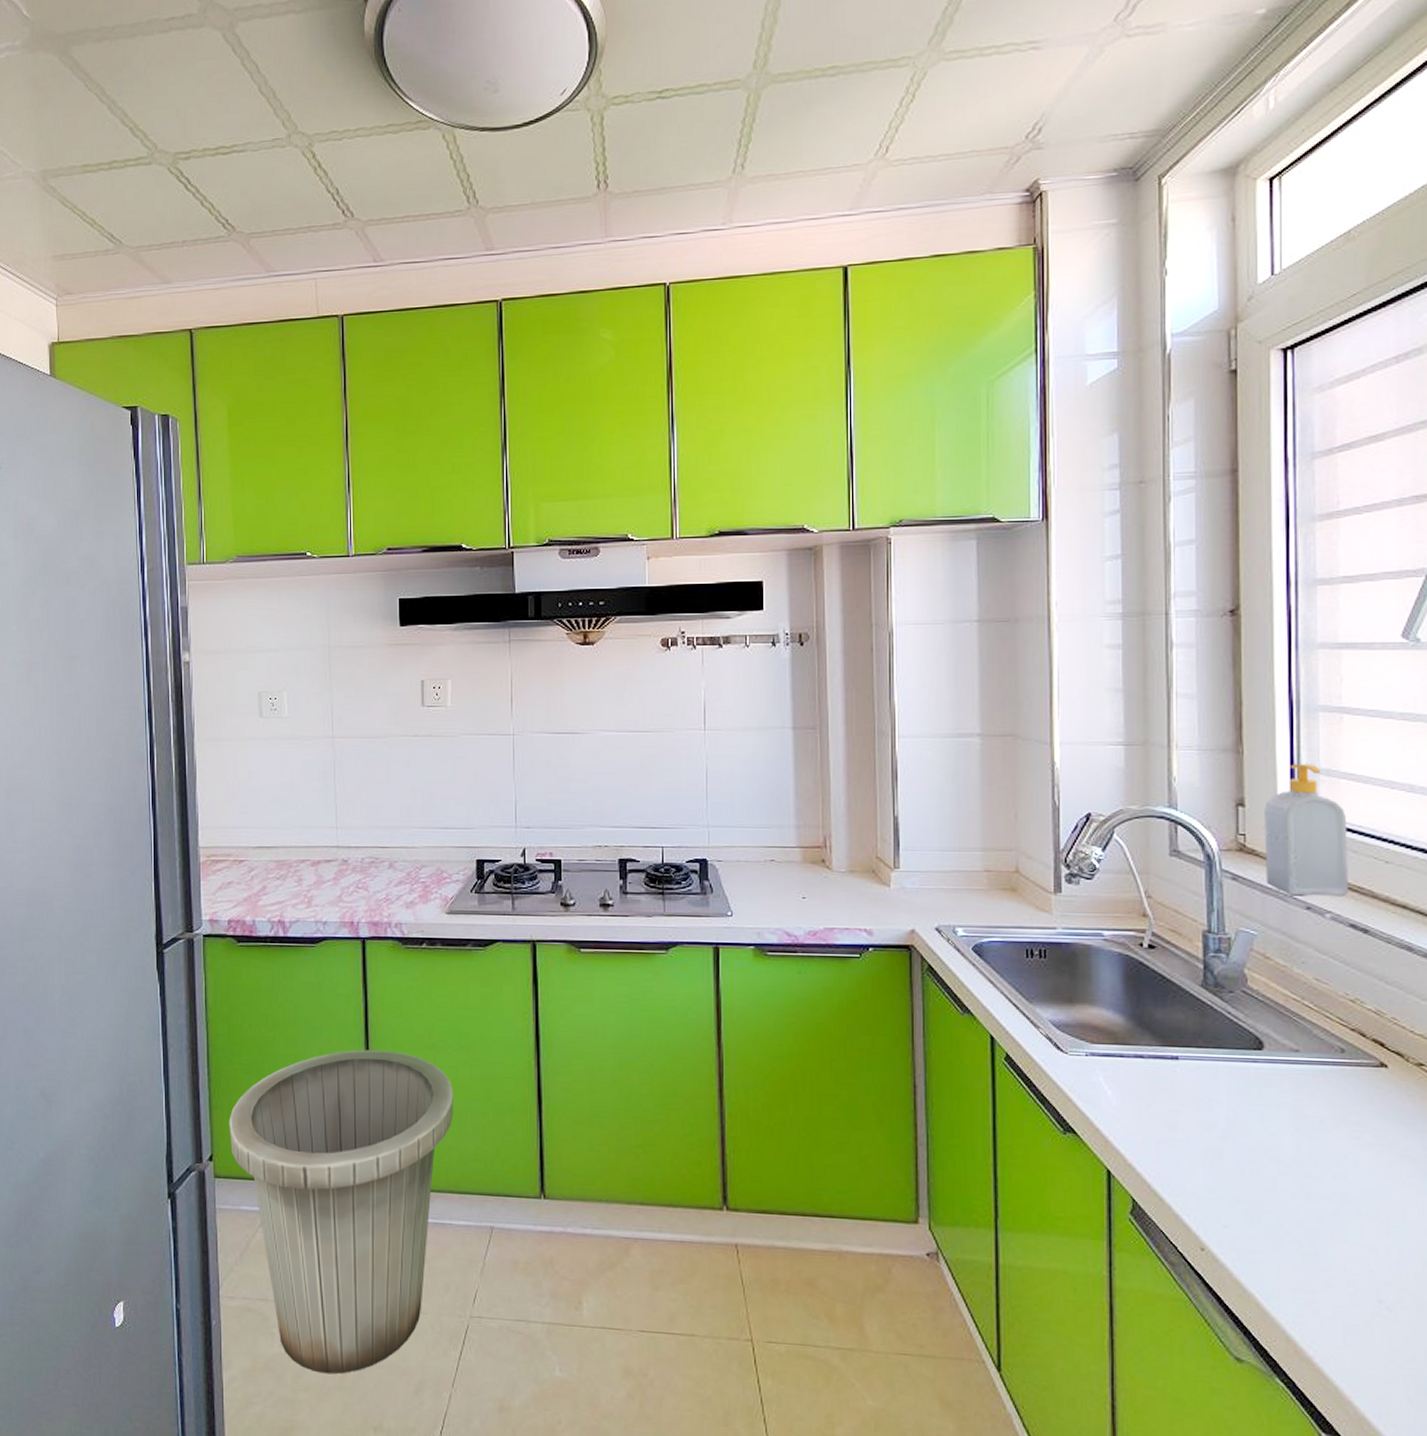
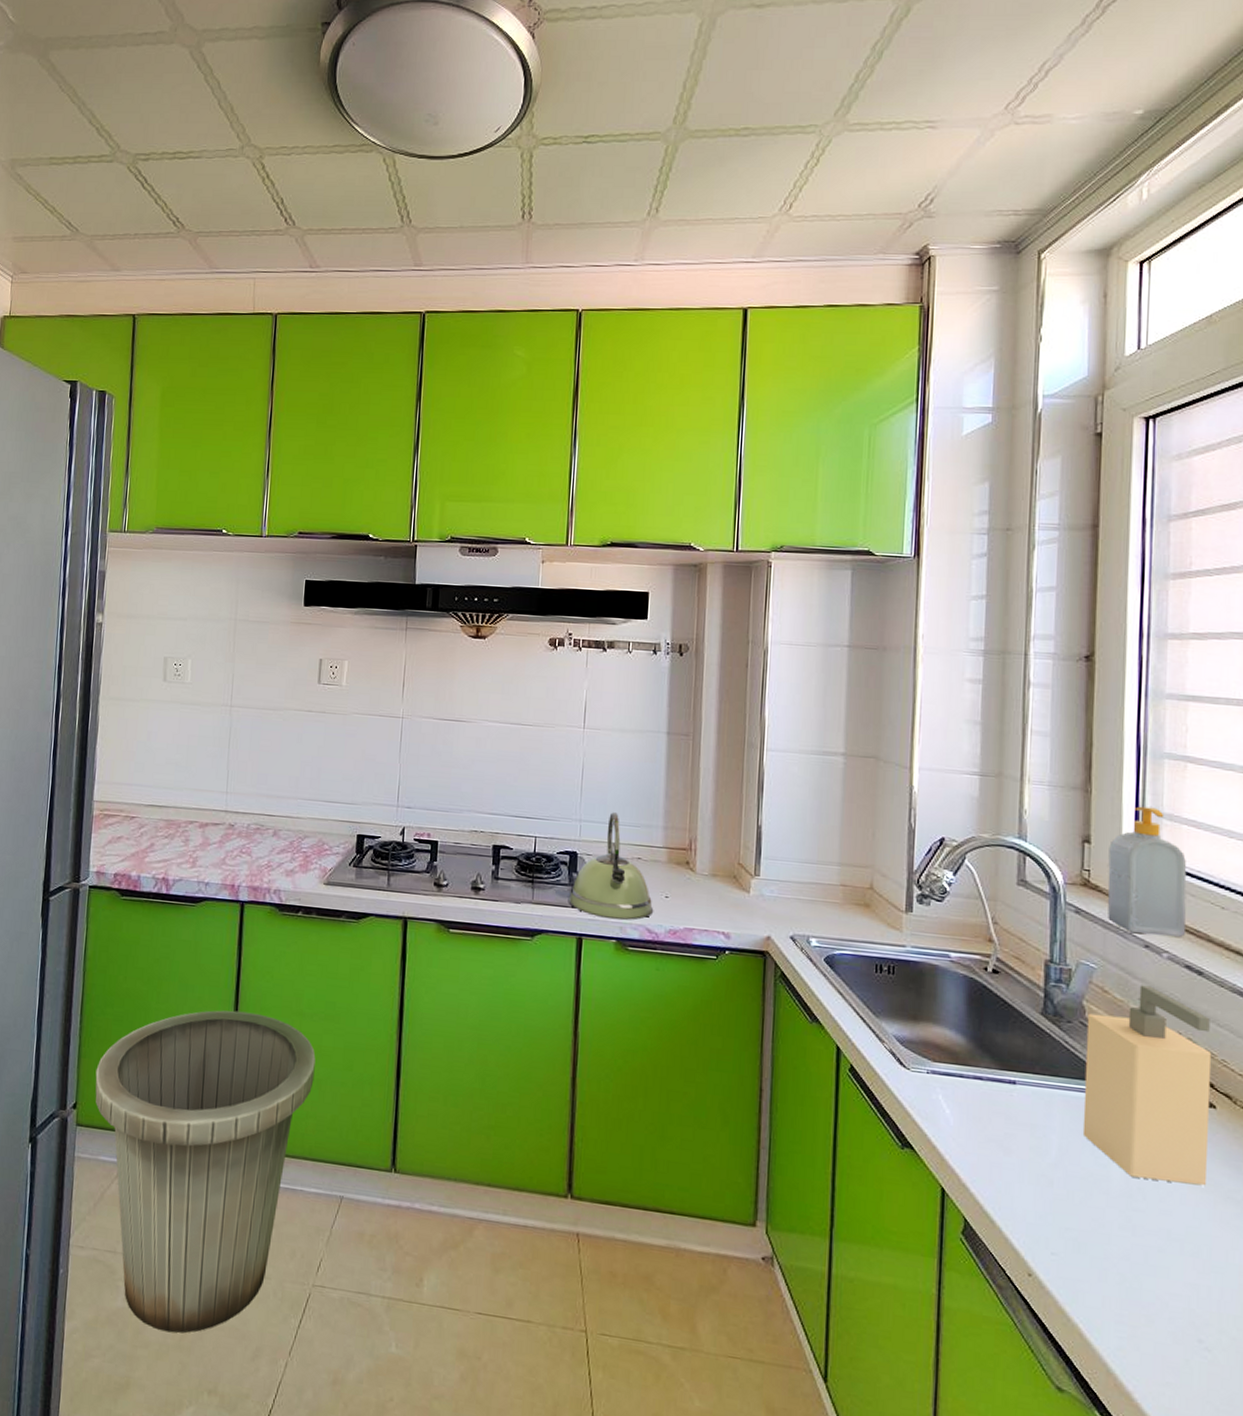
kettle: none [701,815,790,926] -> present [568,812,653,921]
soap dispenser: none [1249,948,1382,1147] -> present [1082,985,1212,1186]

